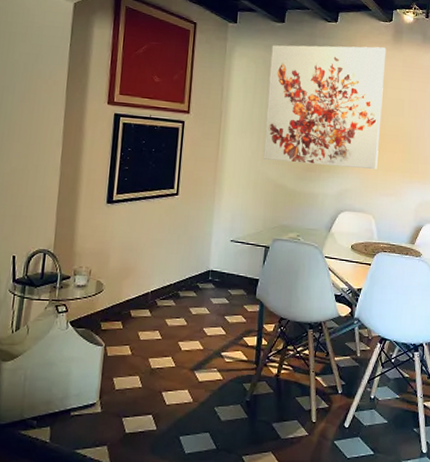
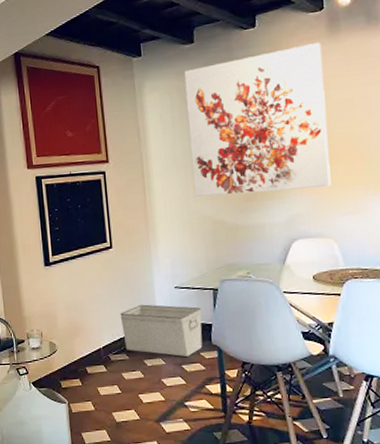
storage bin: none [173,253,251,308] -> present [120,304,203,357]

